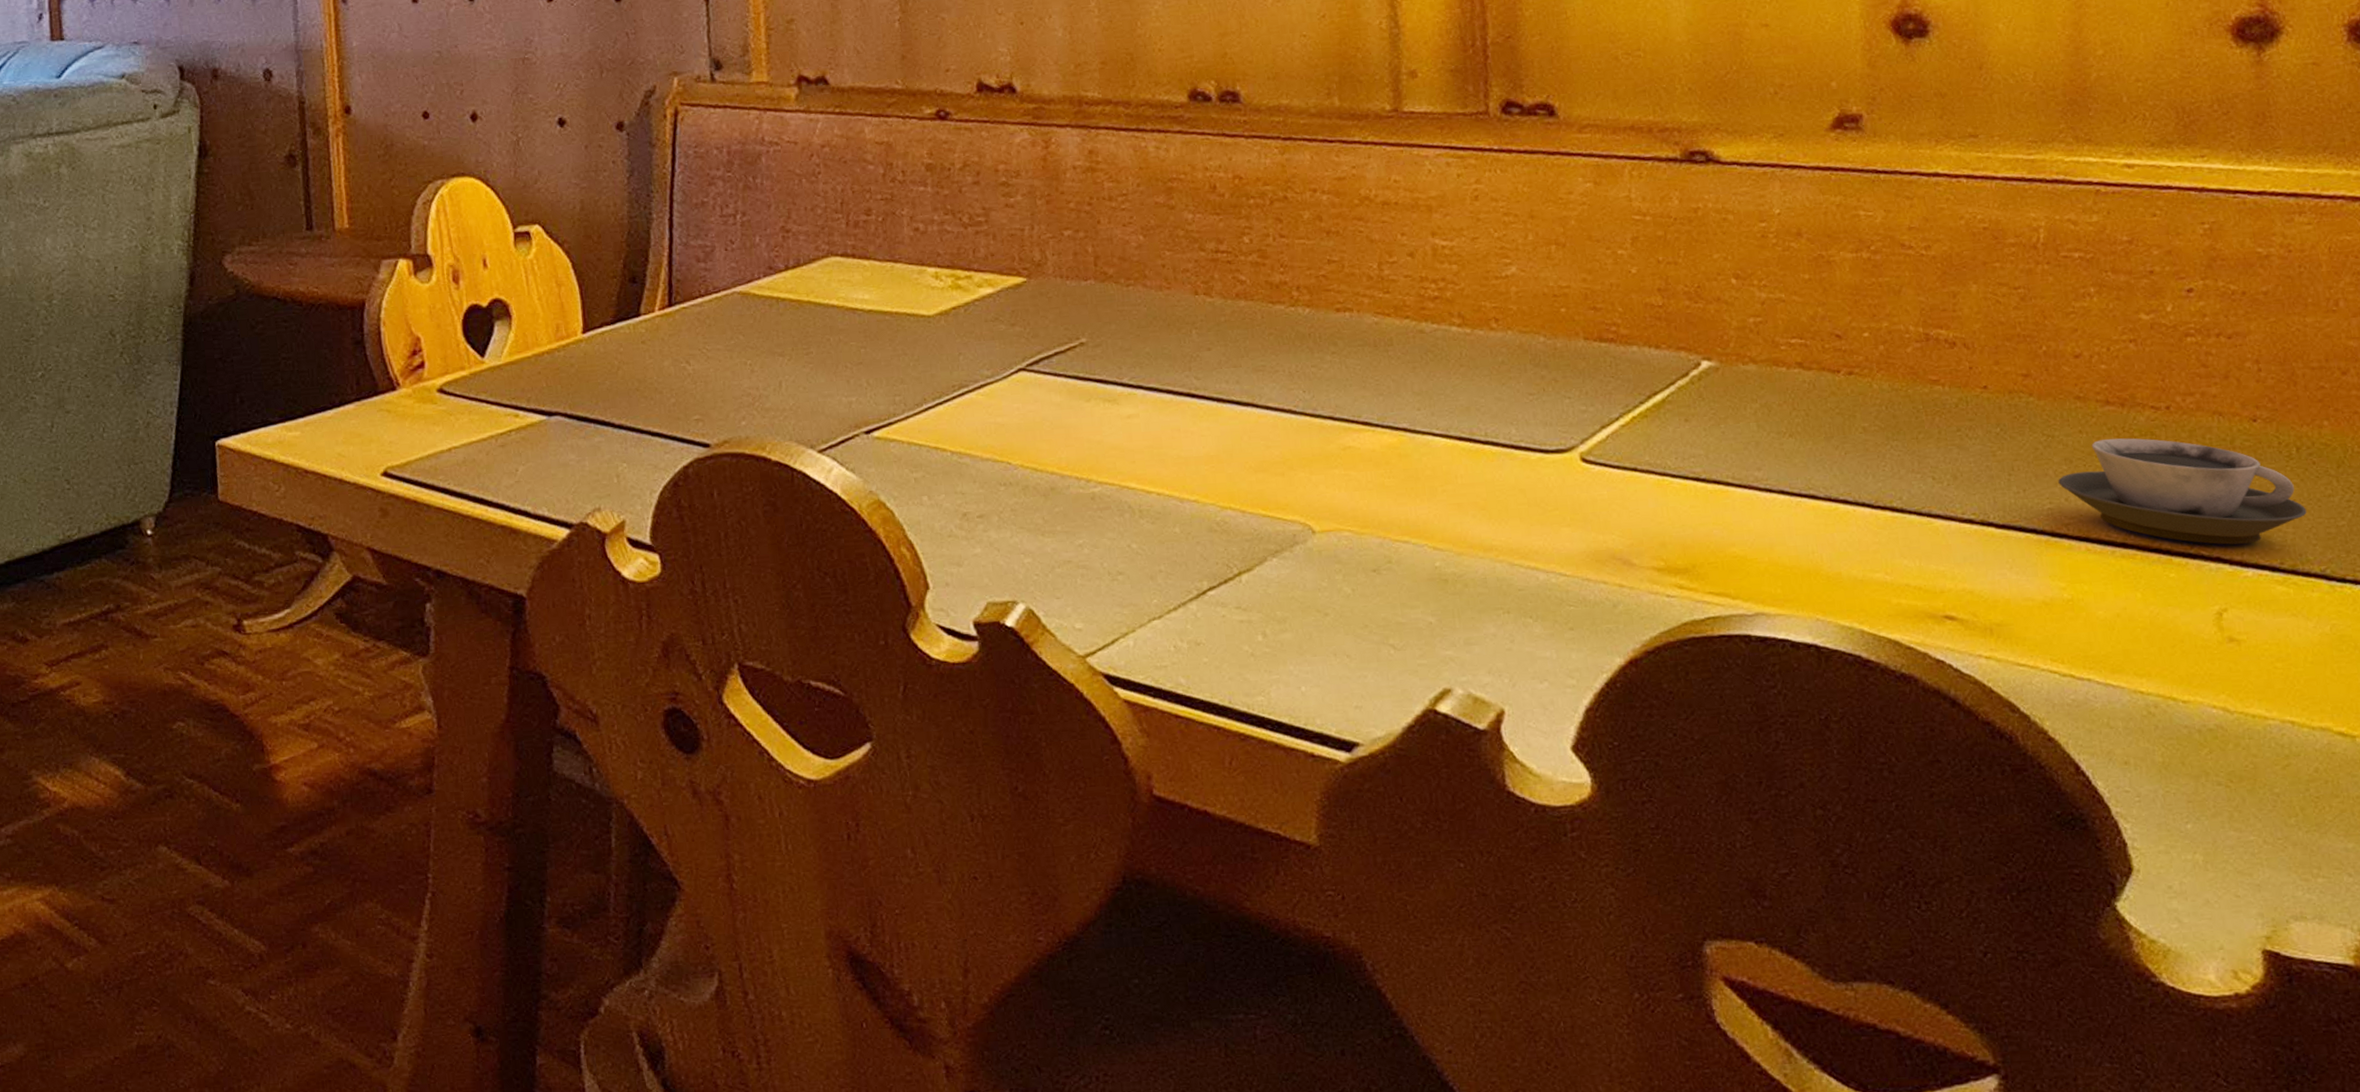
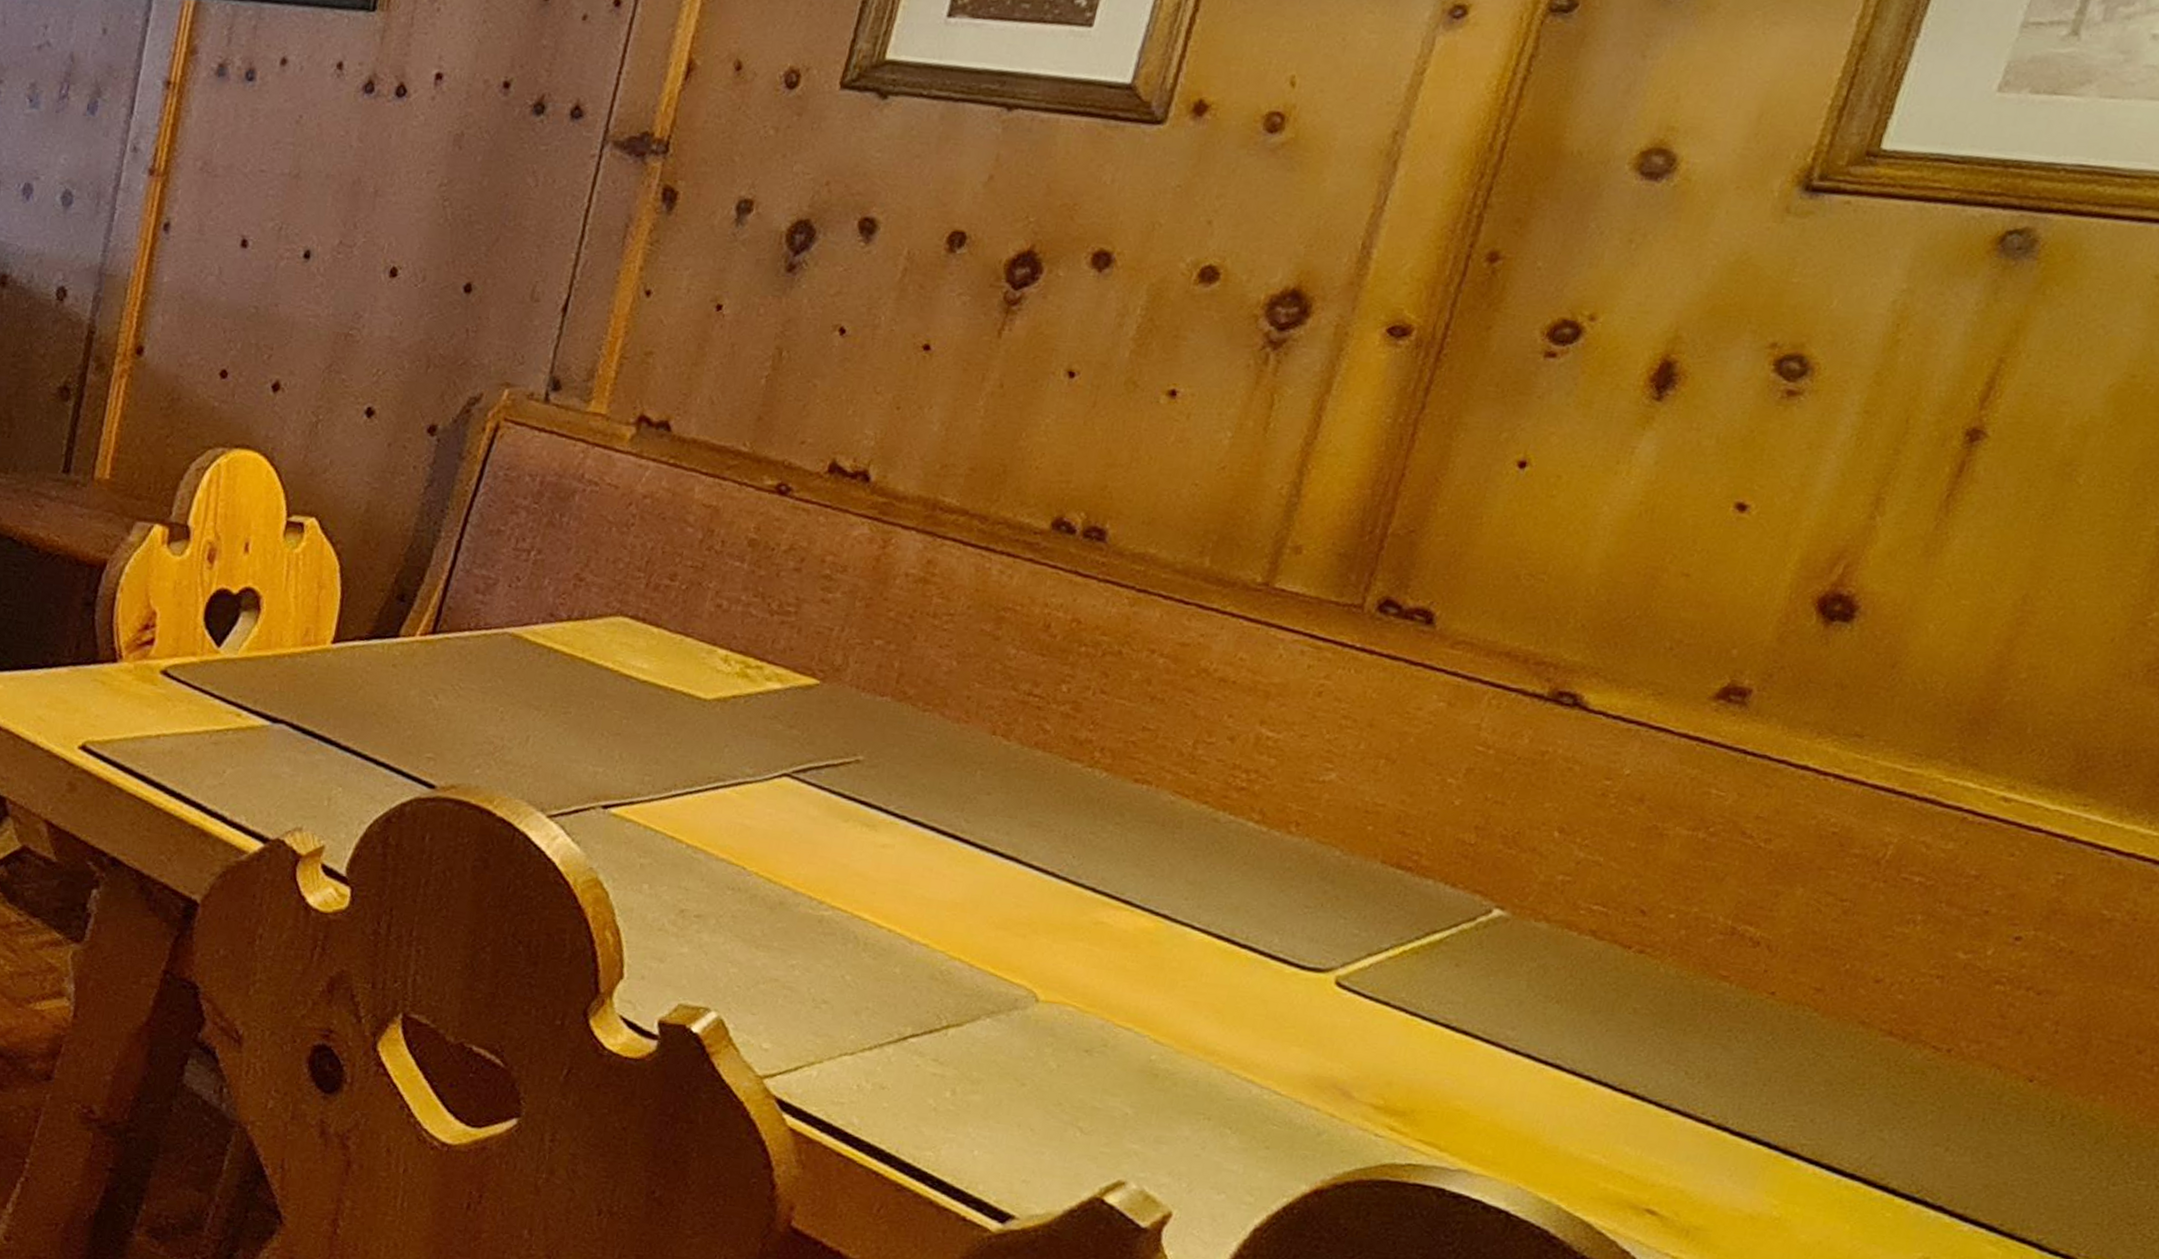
cup: present [2058,438,2307,545] -> none [1810,1068,2047,1200]

